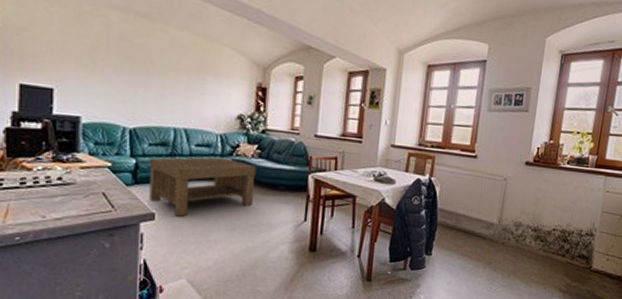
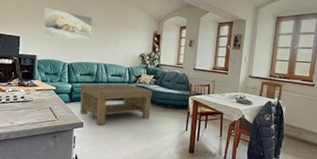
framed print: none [91,46,165,99] -> present [43,7,92,43]

